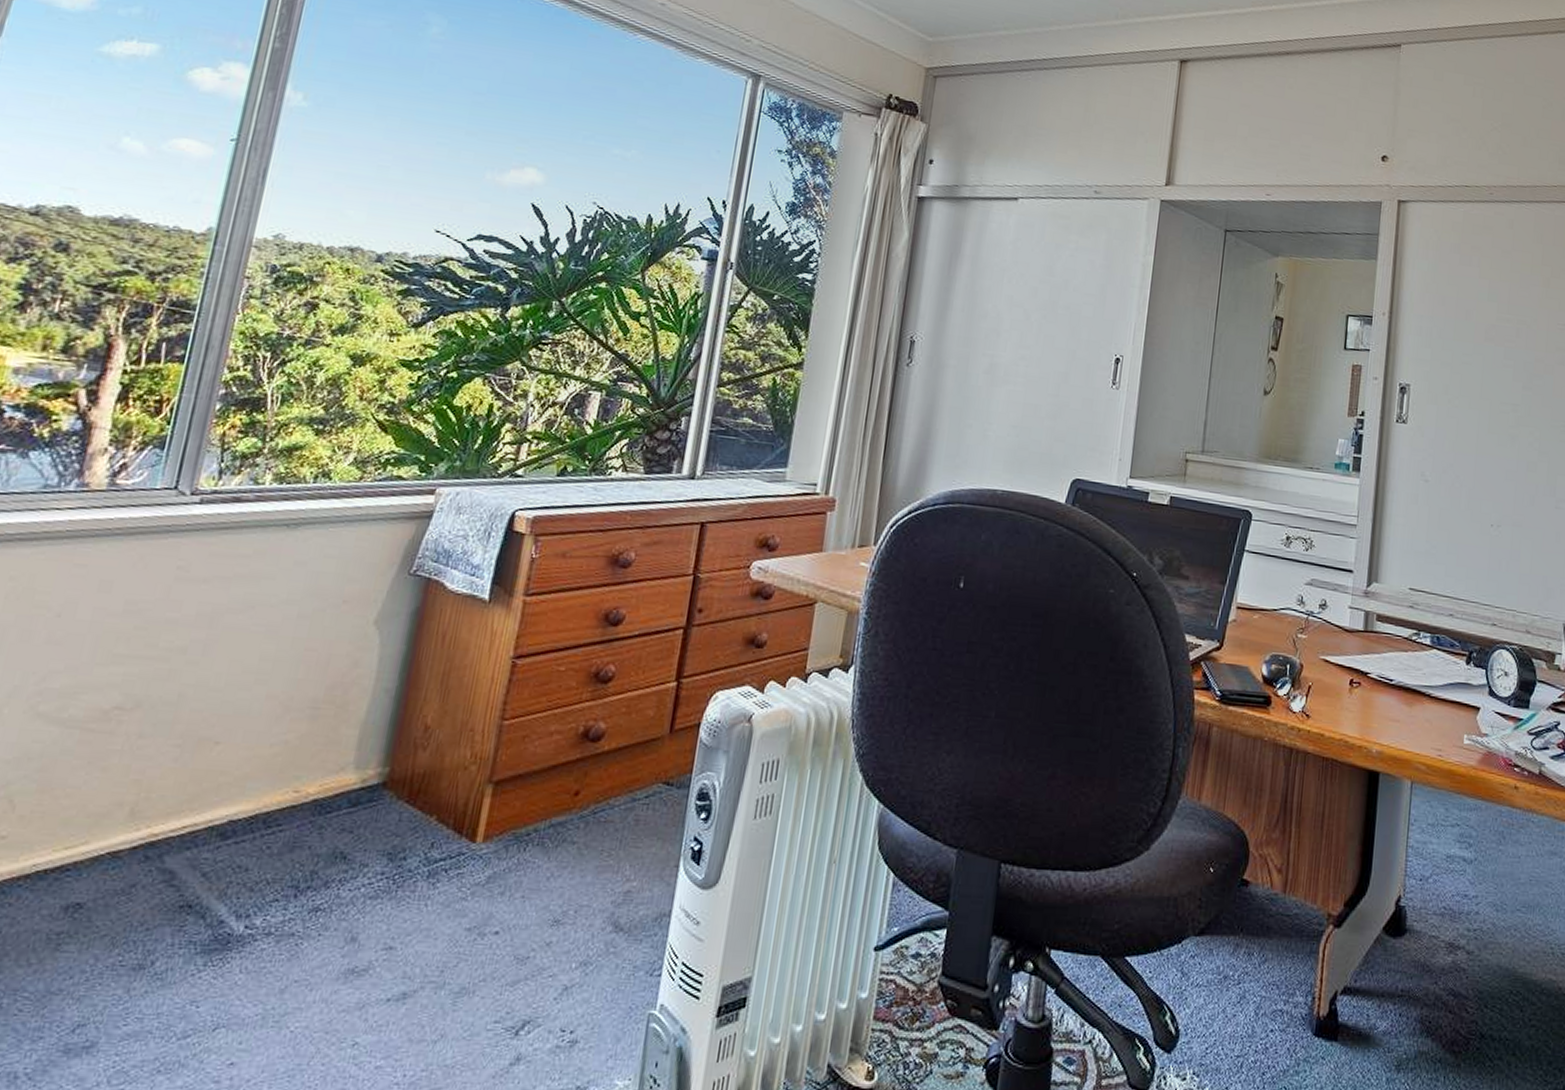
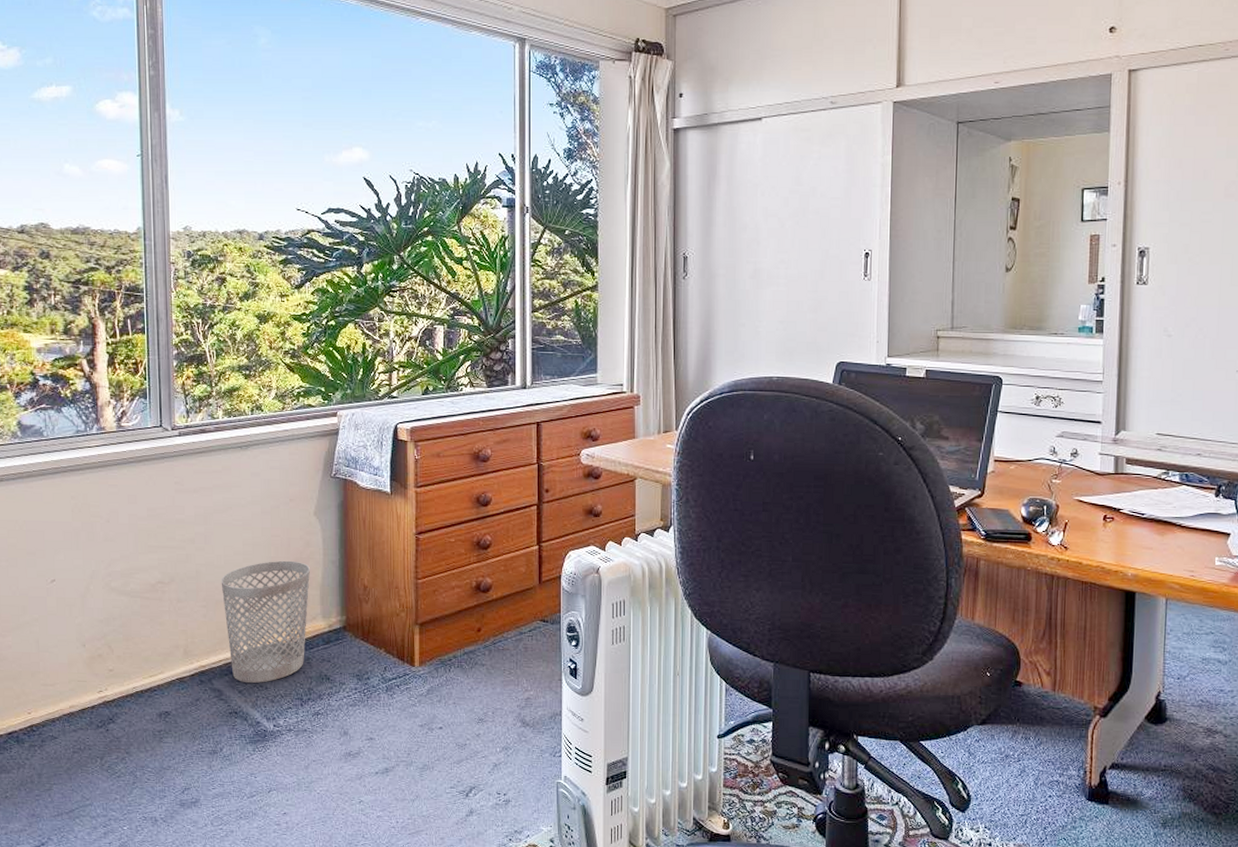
wastebasket: none [198,684,352,862] -> present [221,560,310,684]

